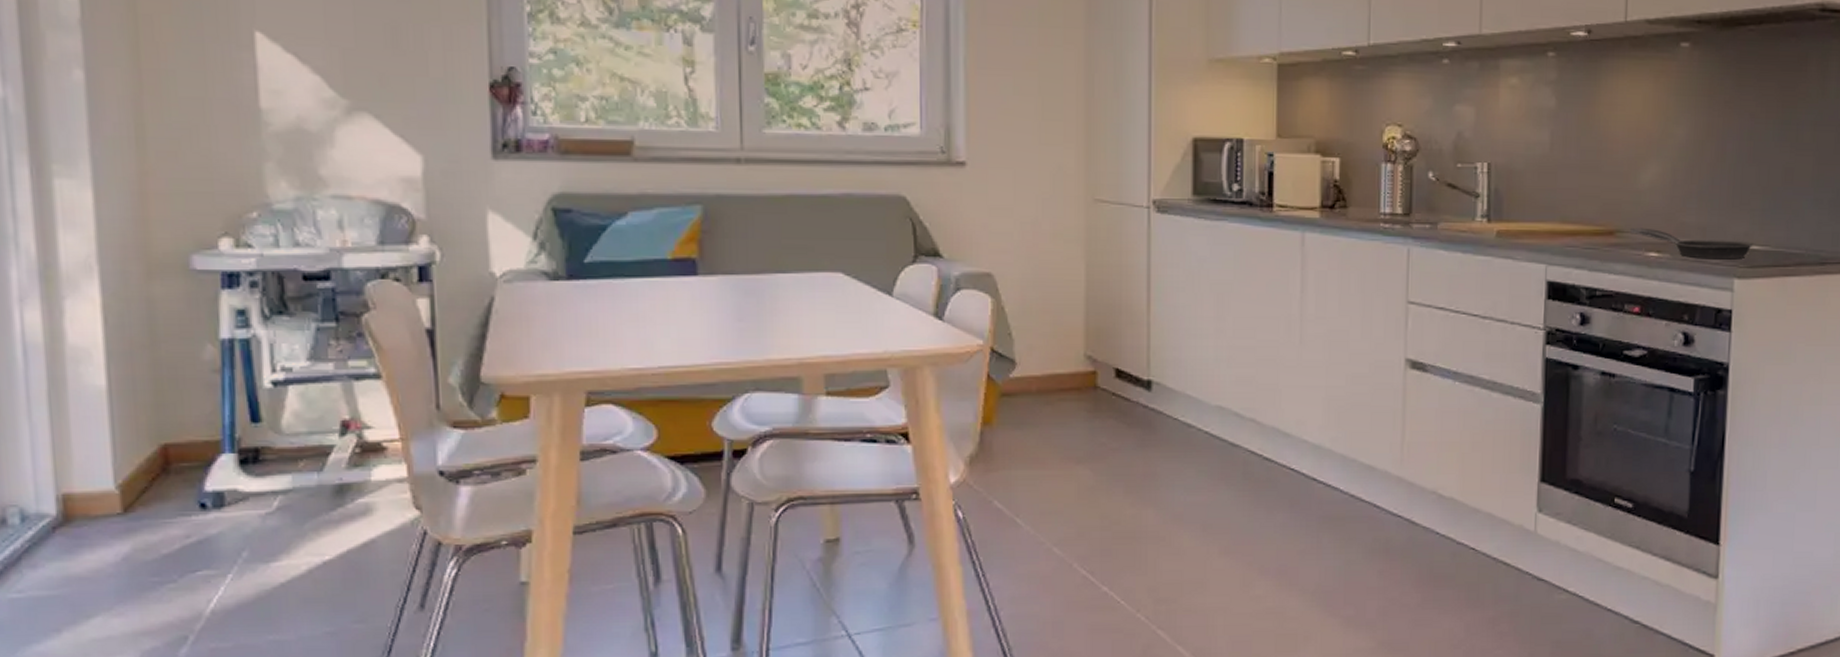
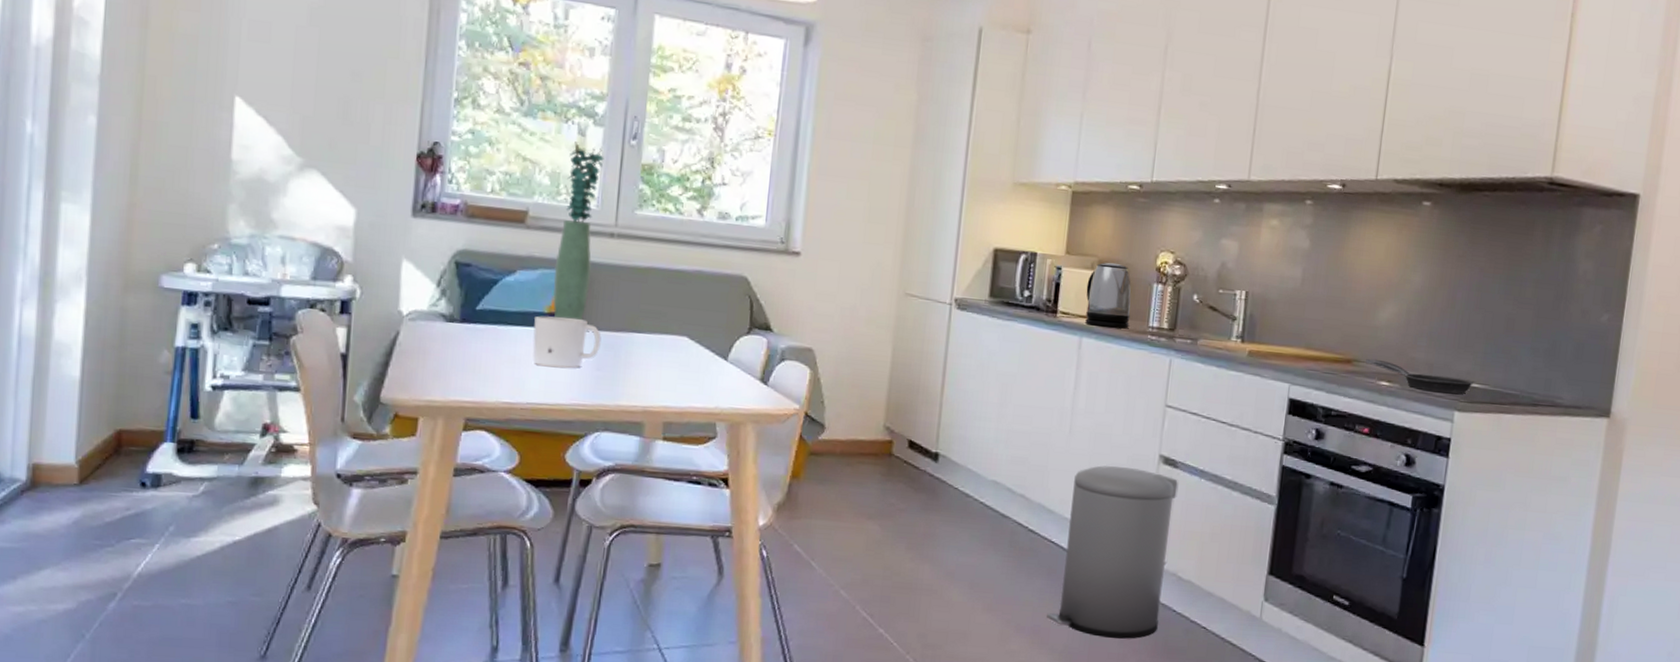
mug: none [656,262,740,323] -> present [532,315,601,369]
vase: none [673,53,719,265] -> present [552,141,604,321]
pedal bin: none [1293,377,1429,571] -> present [1047,465,1178,639]
kettle: none [1304,142,1358,220] -> present [1085,262,1131,329]

